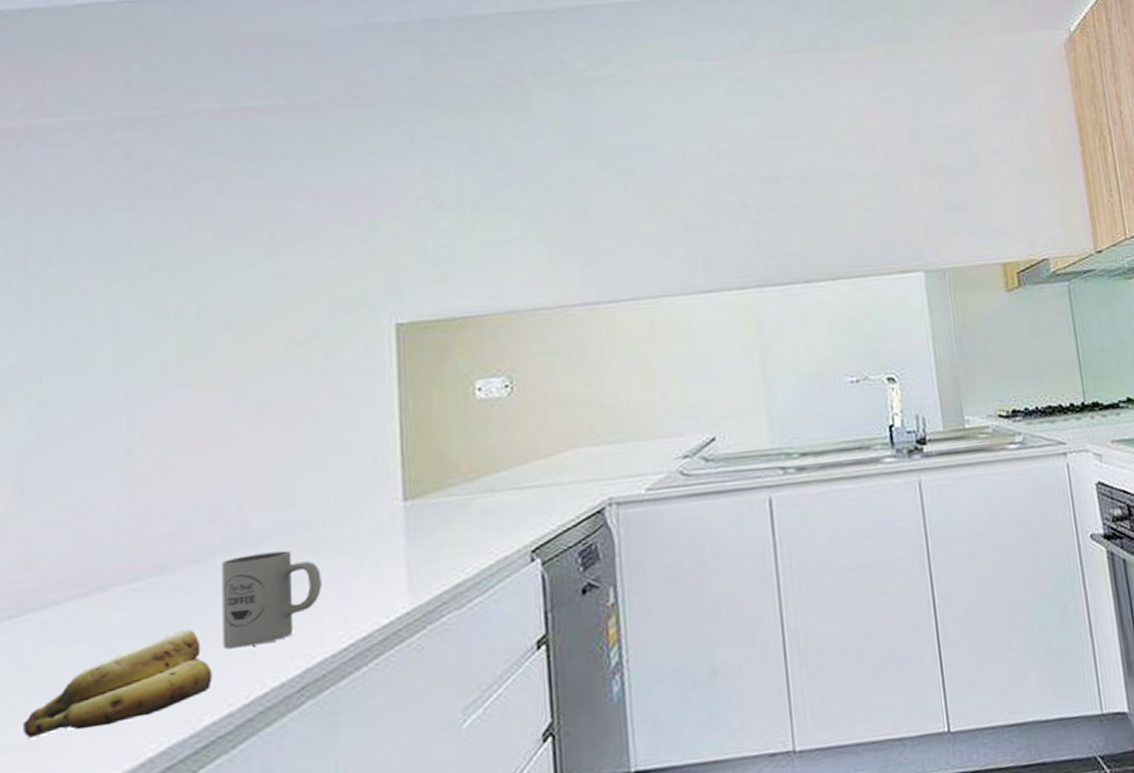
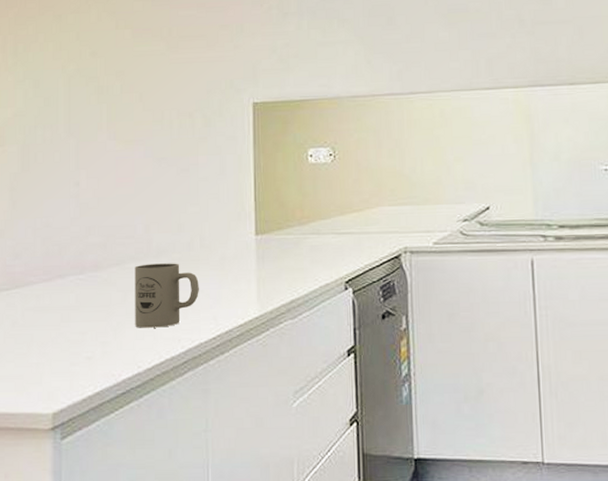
banana: present [22,628,212,738] -> none [13,311,128,371]

